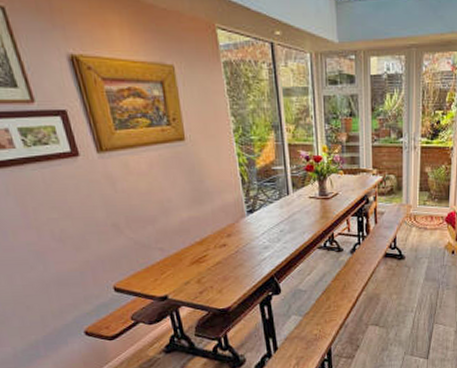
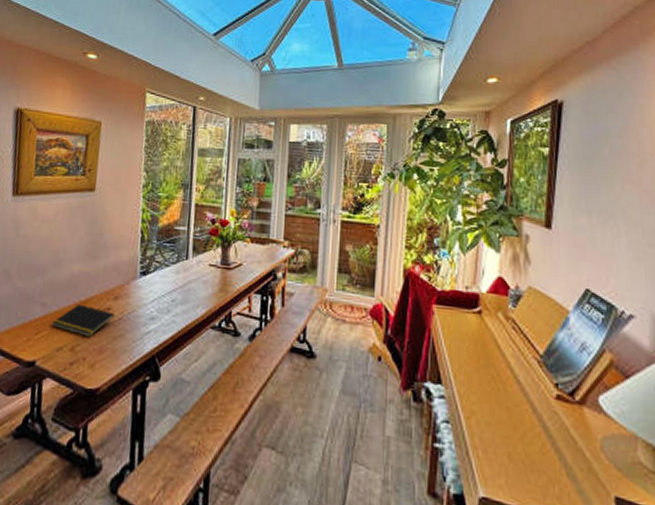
notepad: none [174,244,232,270] -> present [51,303,115,337]

